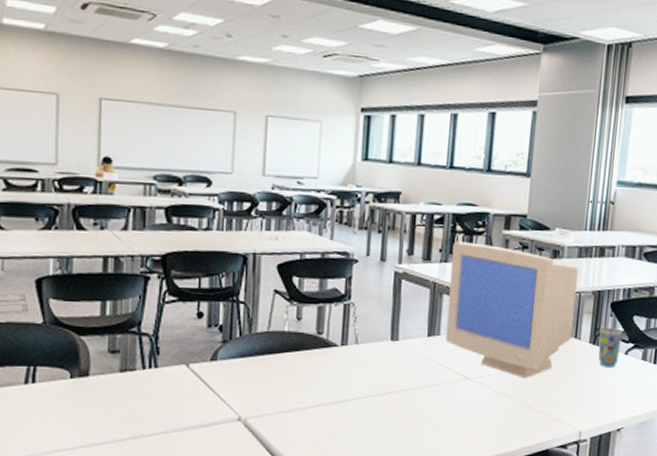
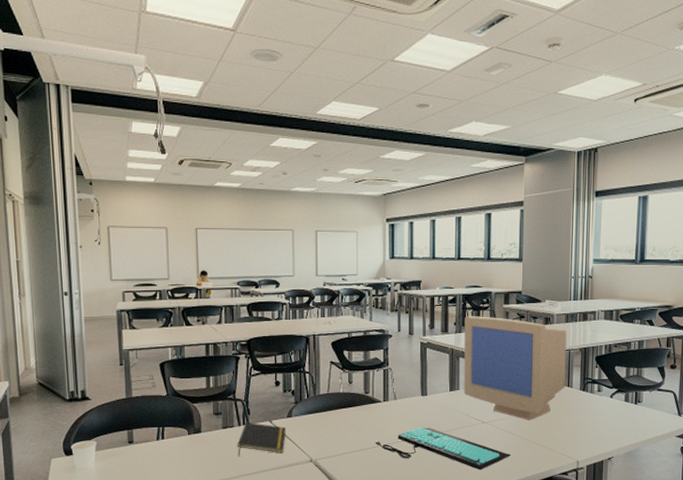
notepad: none [139,365,207,411] -> present [237,422,286,457]
computer keyboard: none [326,381,500,439] -> present [375,427,511,470]
cup: present [598,313,622,367] -> none [587,365,607,409]

